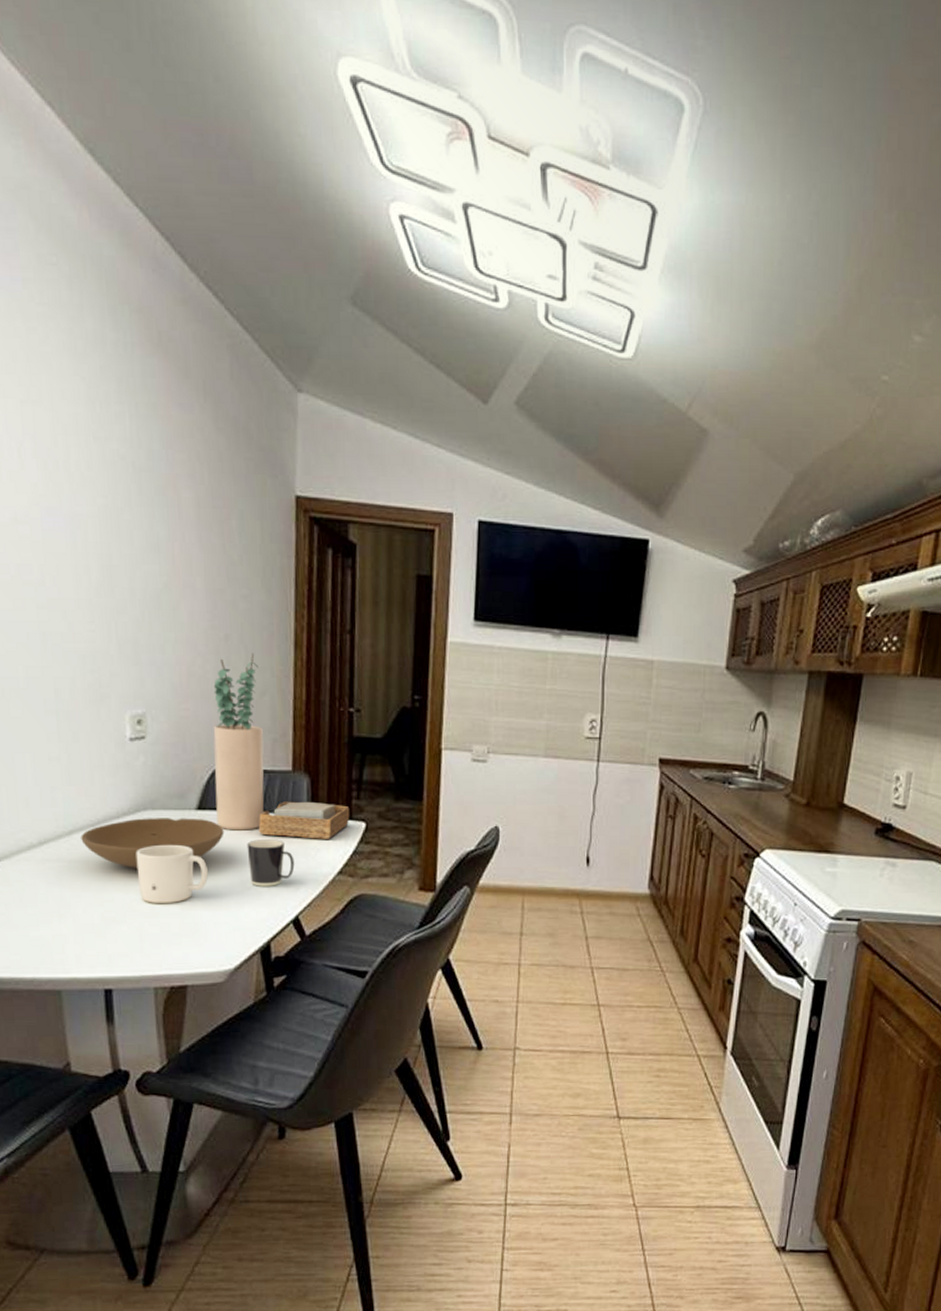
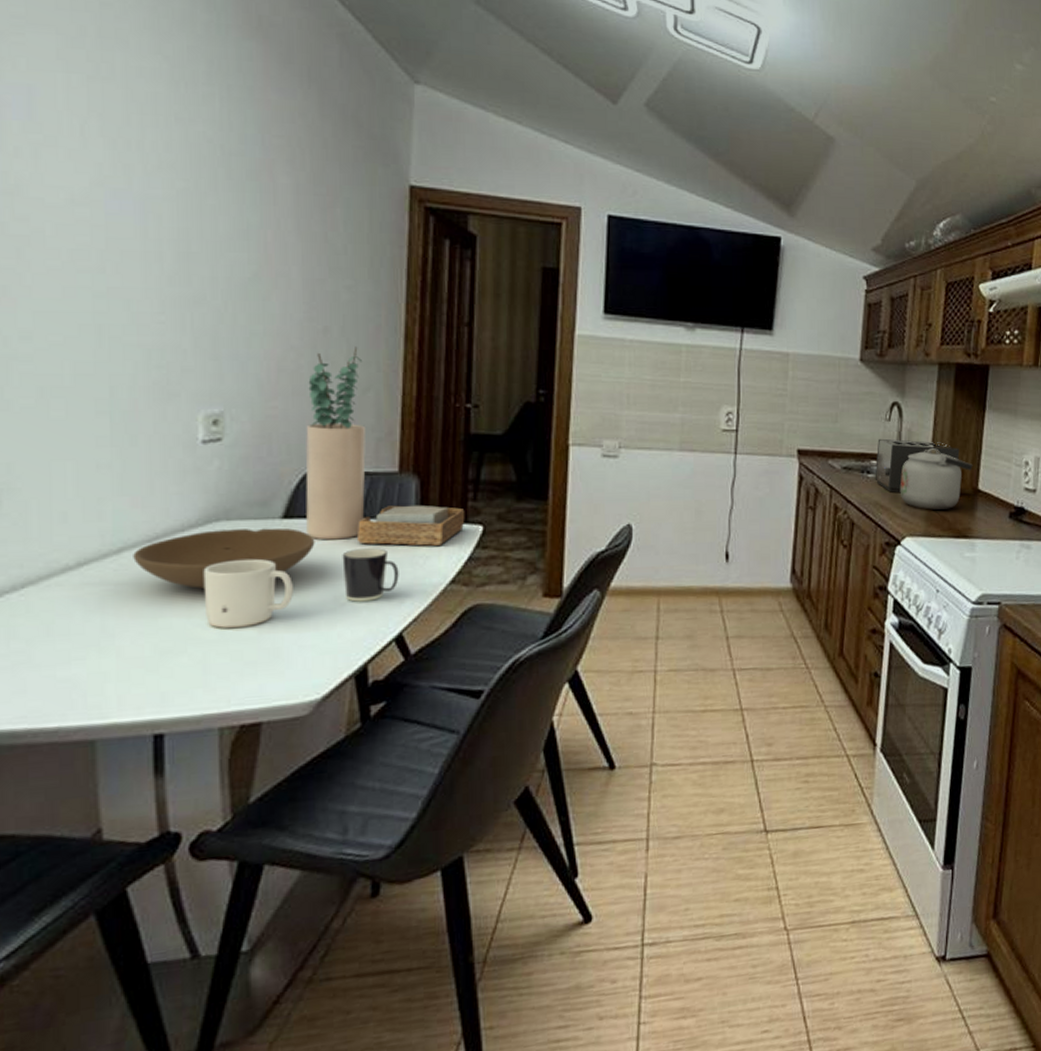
toaster: none [736,749,826,804] -> present [875,438,960,493]
kettle: none [761,760,839,823] -> present [899,448,973,510]

